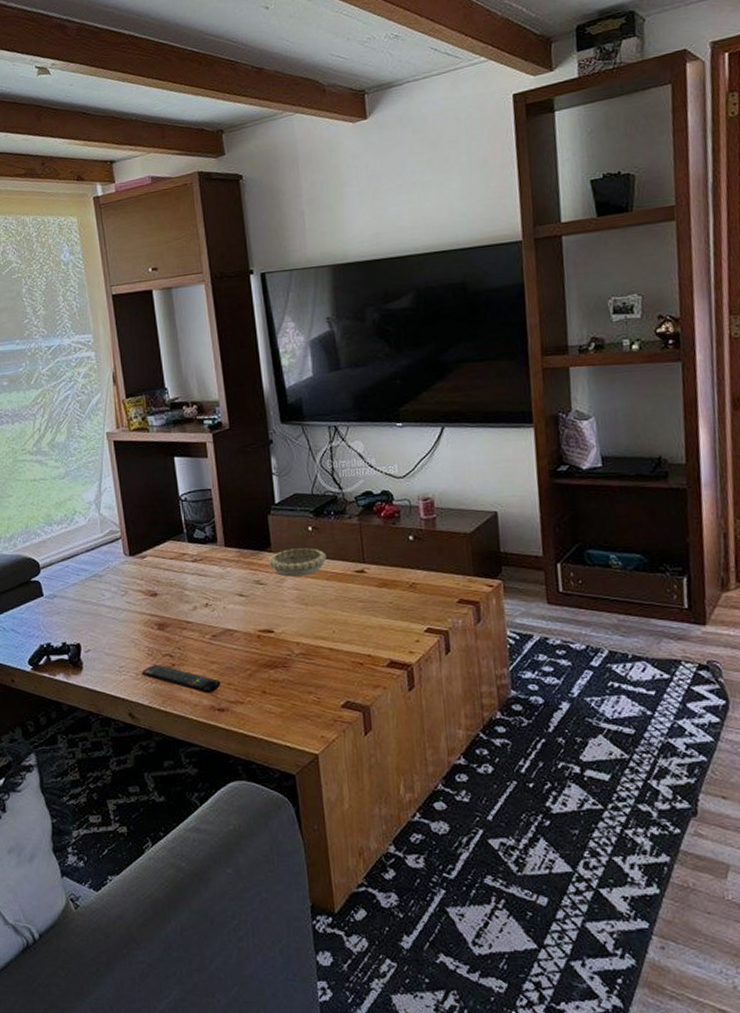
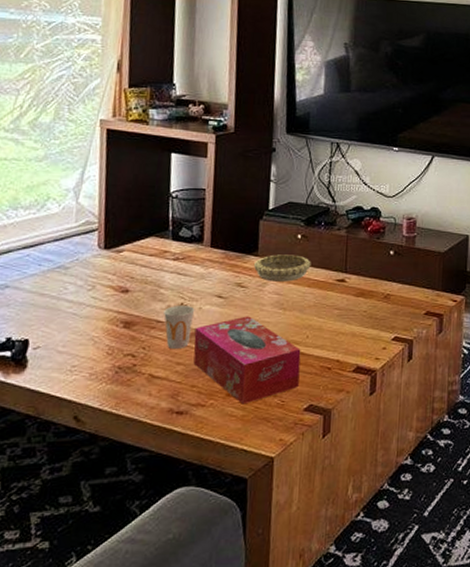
remote control: present [141,665,221,694] -> none [96,365,184,396]
cup: none [192,605,220,648] -> present [164,304,195,348]
tissue box: none [222,613,332,702] -> present [193,316,301,405]

